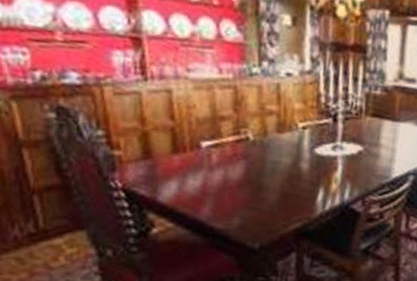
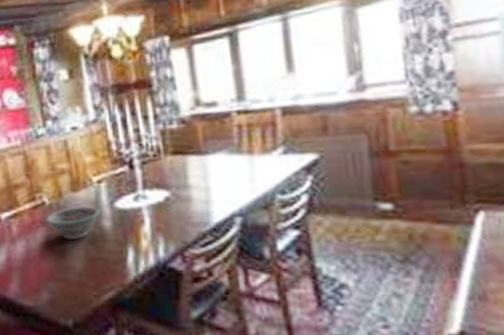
decorative bowl: none [246,146,301,175] -> present [45,206,101,239]

